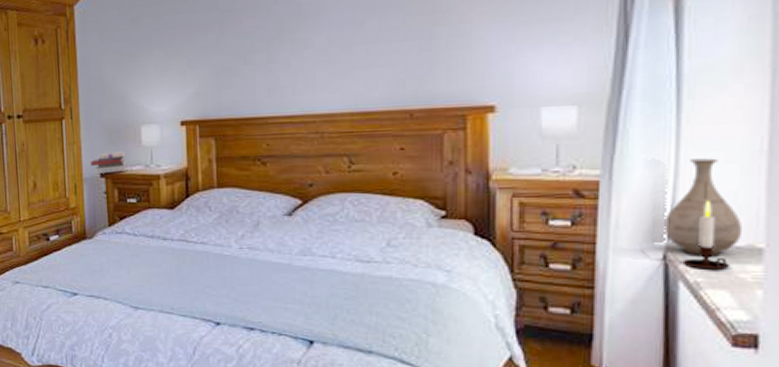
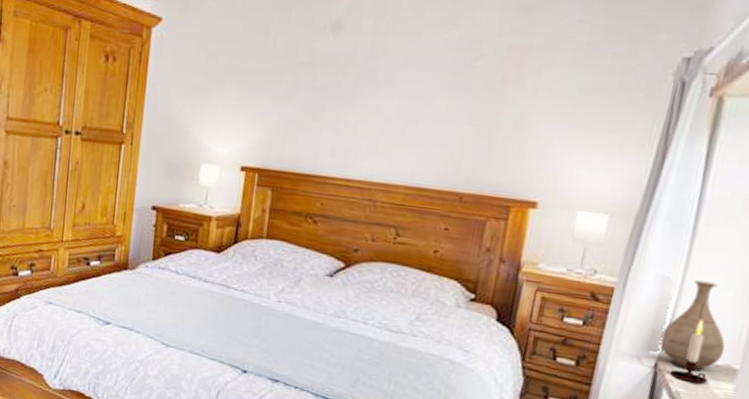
books: present [91,151,129,175] -> none [144,185,181,209]

